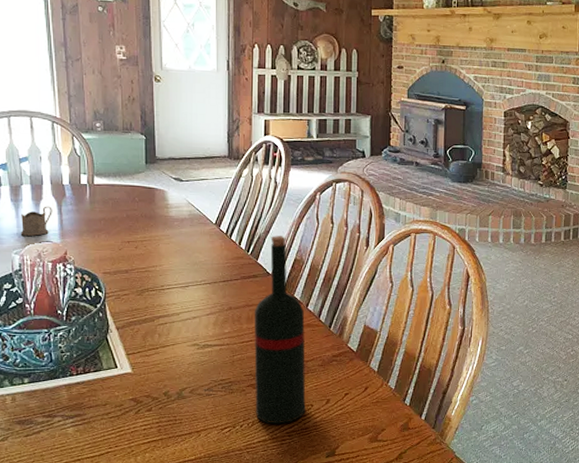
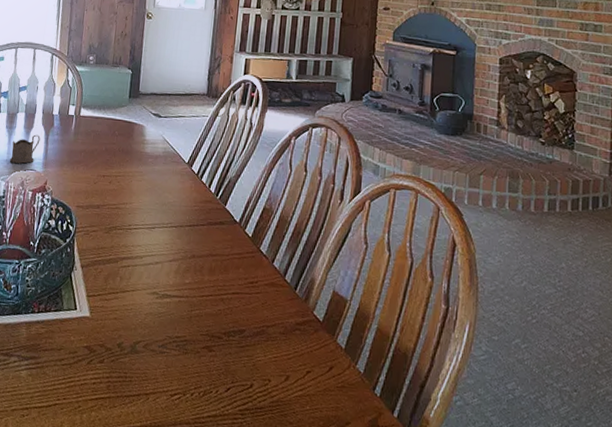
wine bottle: present [254,236,306,424] -> none [208,180,269,399]

